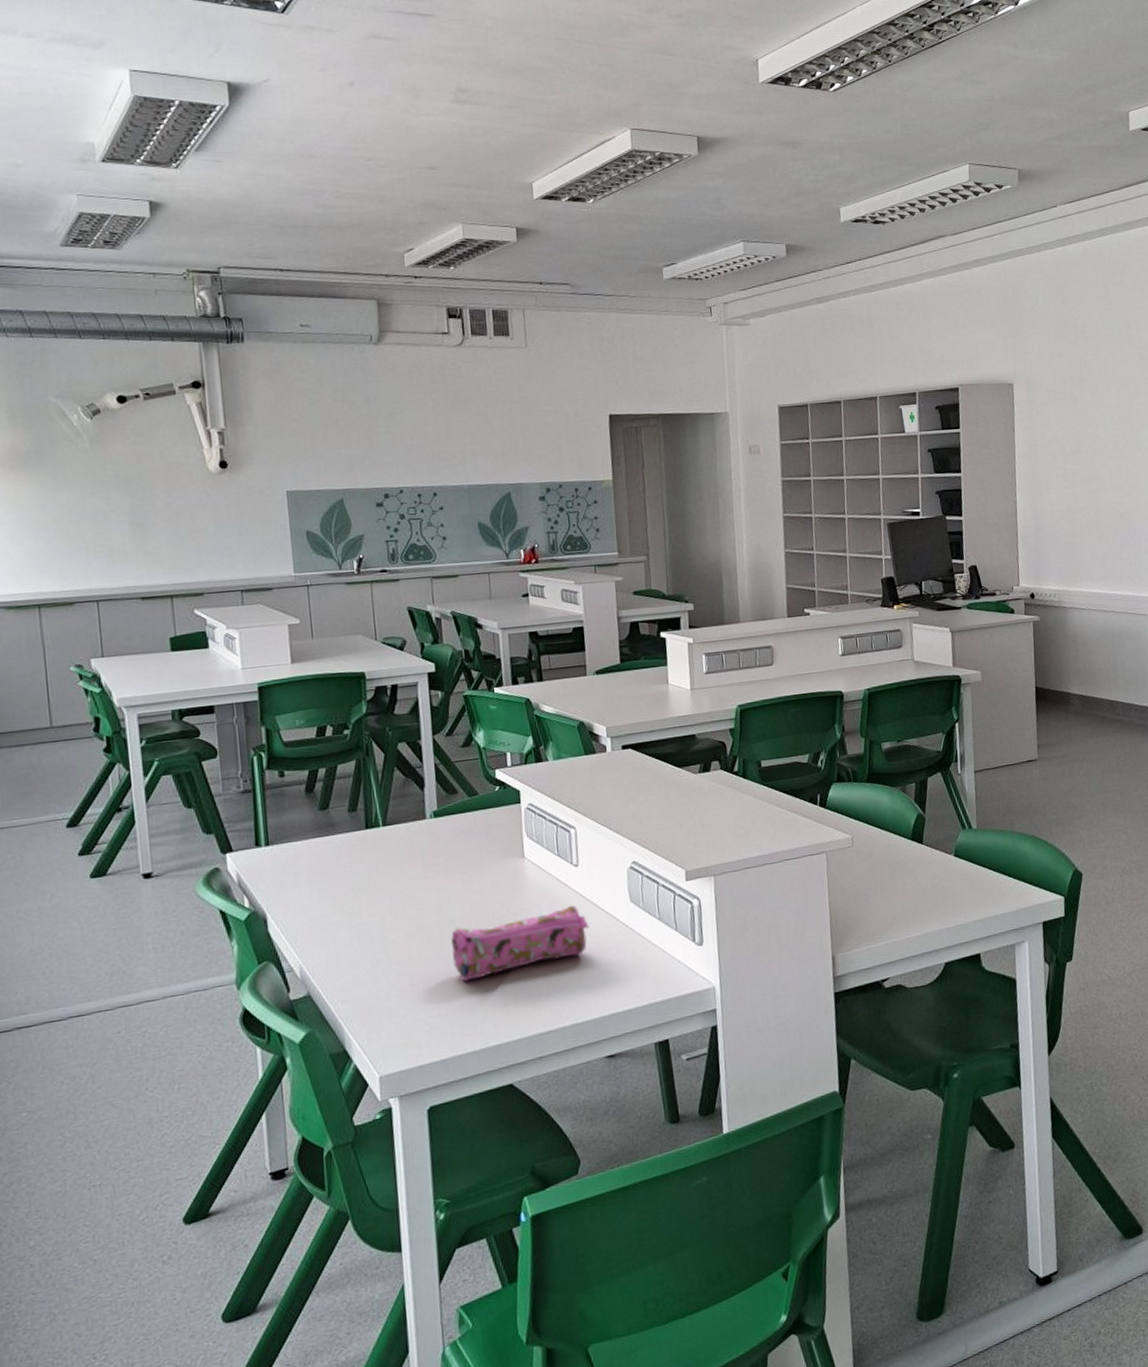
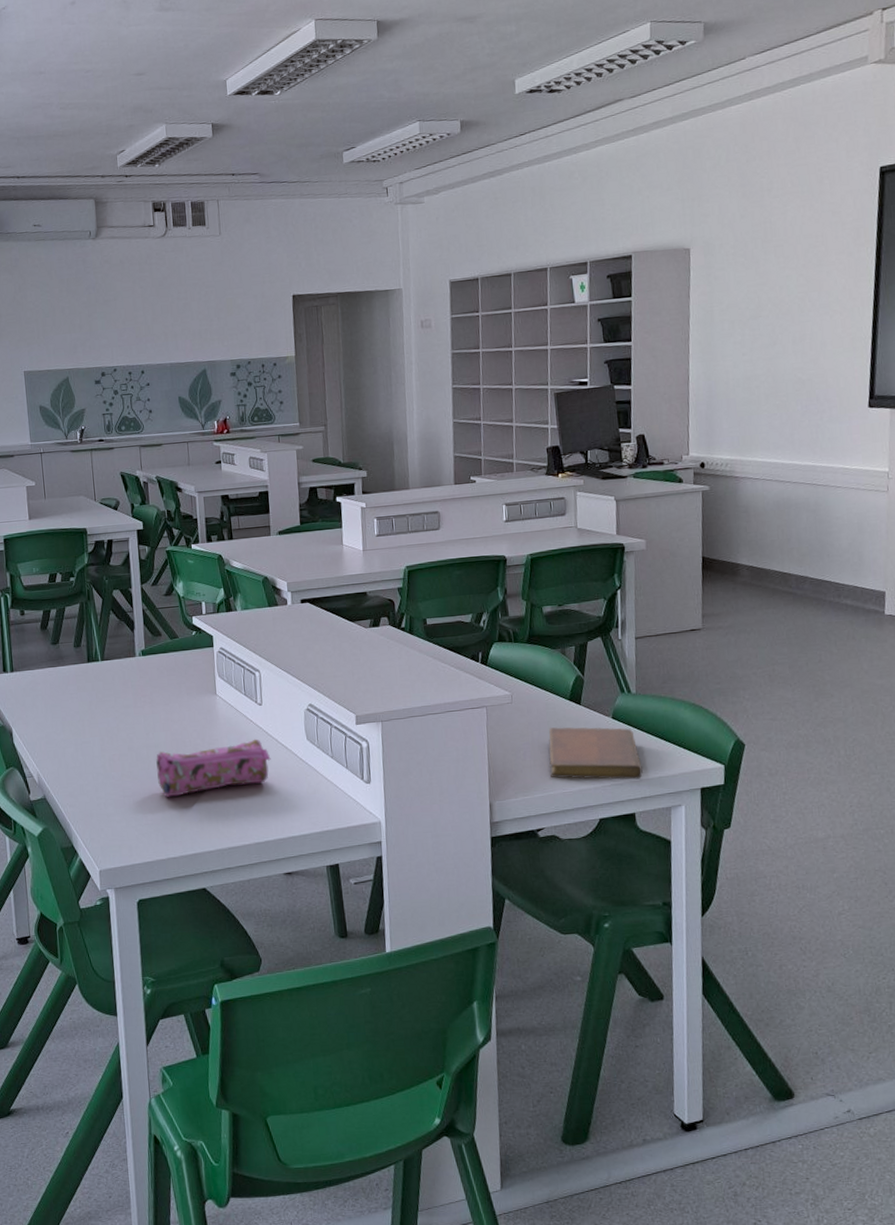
notebook: none [891,865,986,924] -> present [549,727,643,780]

